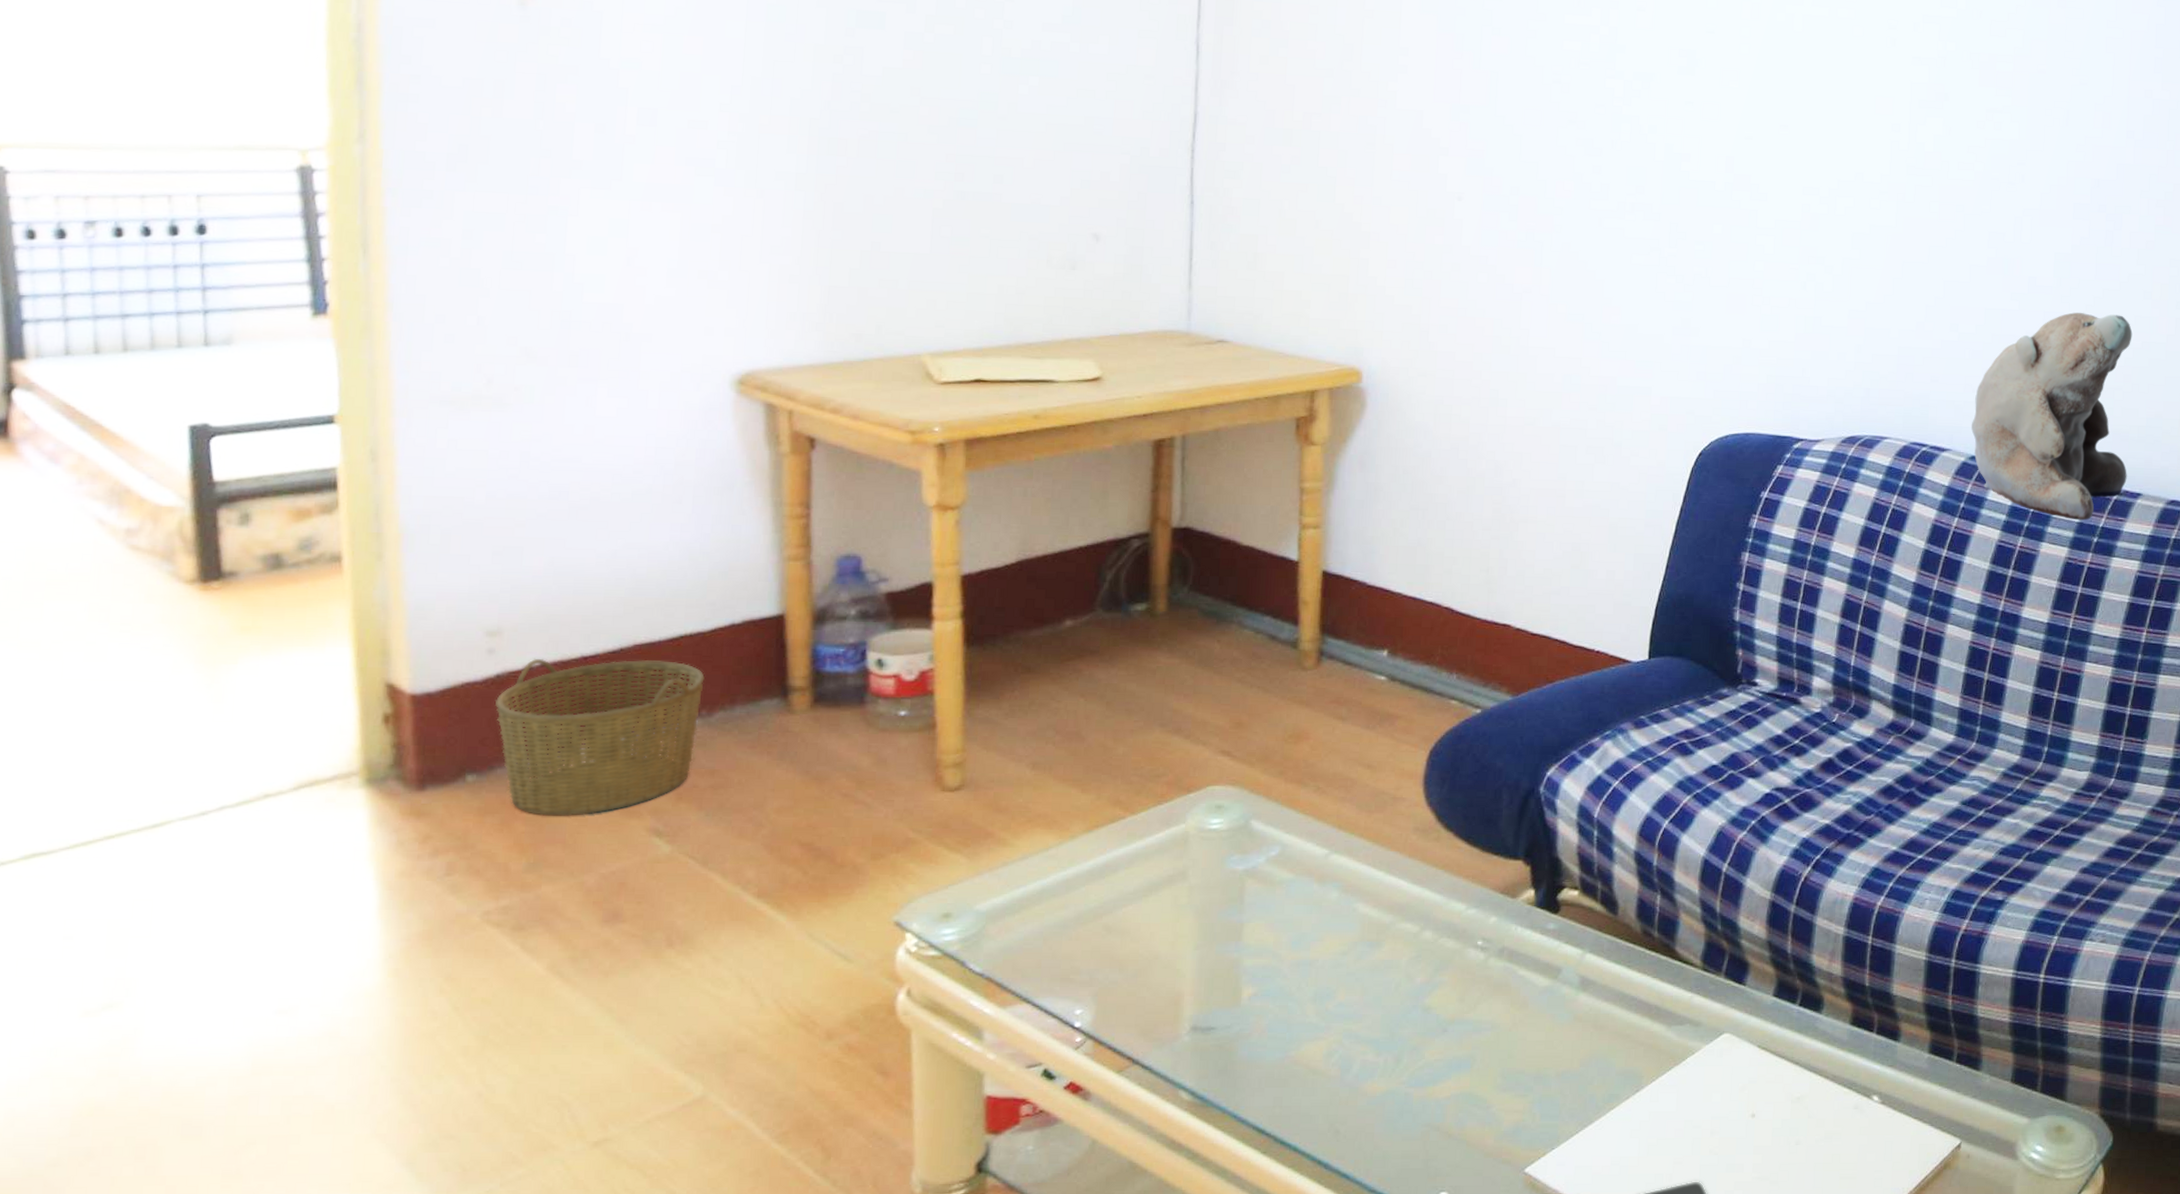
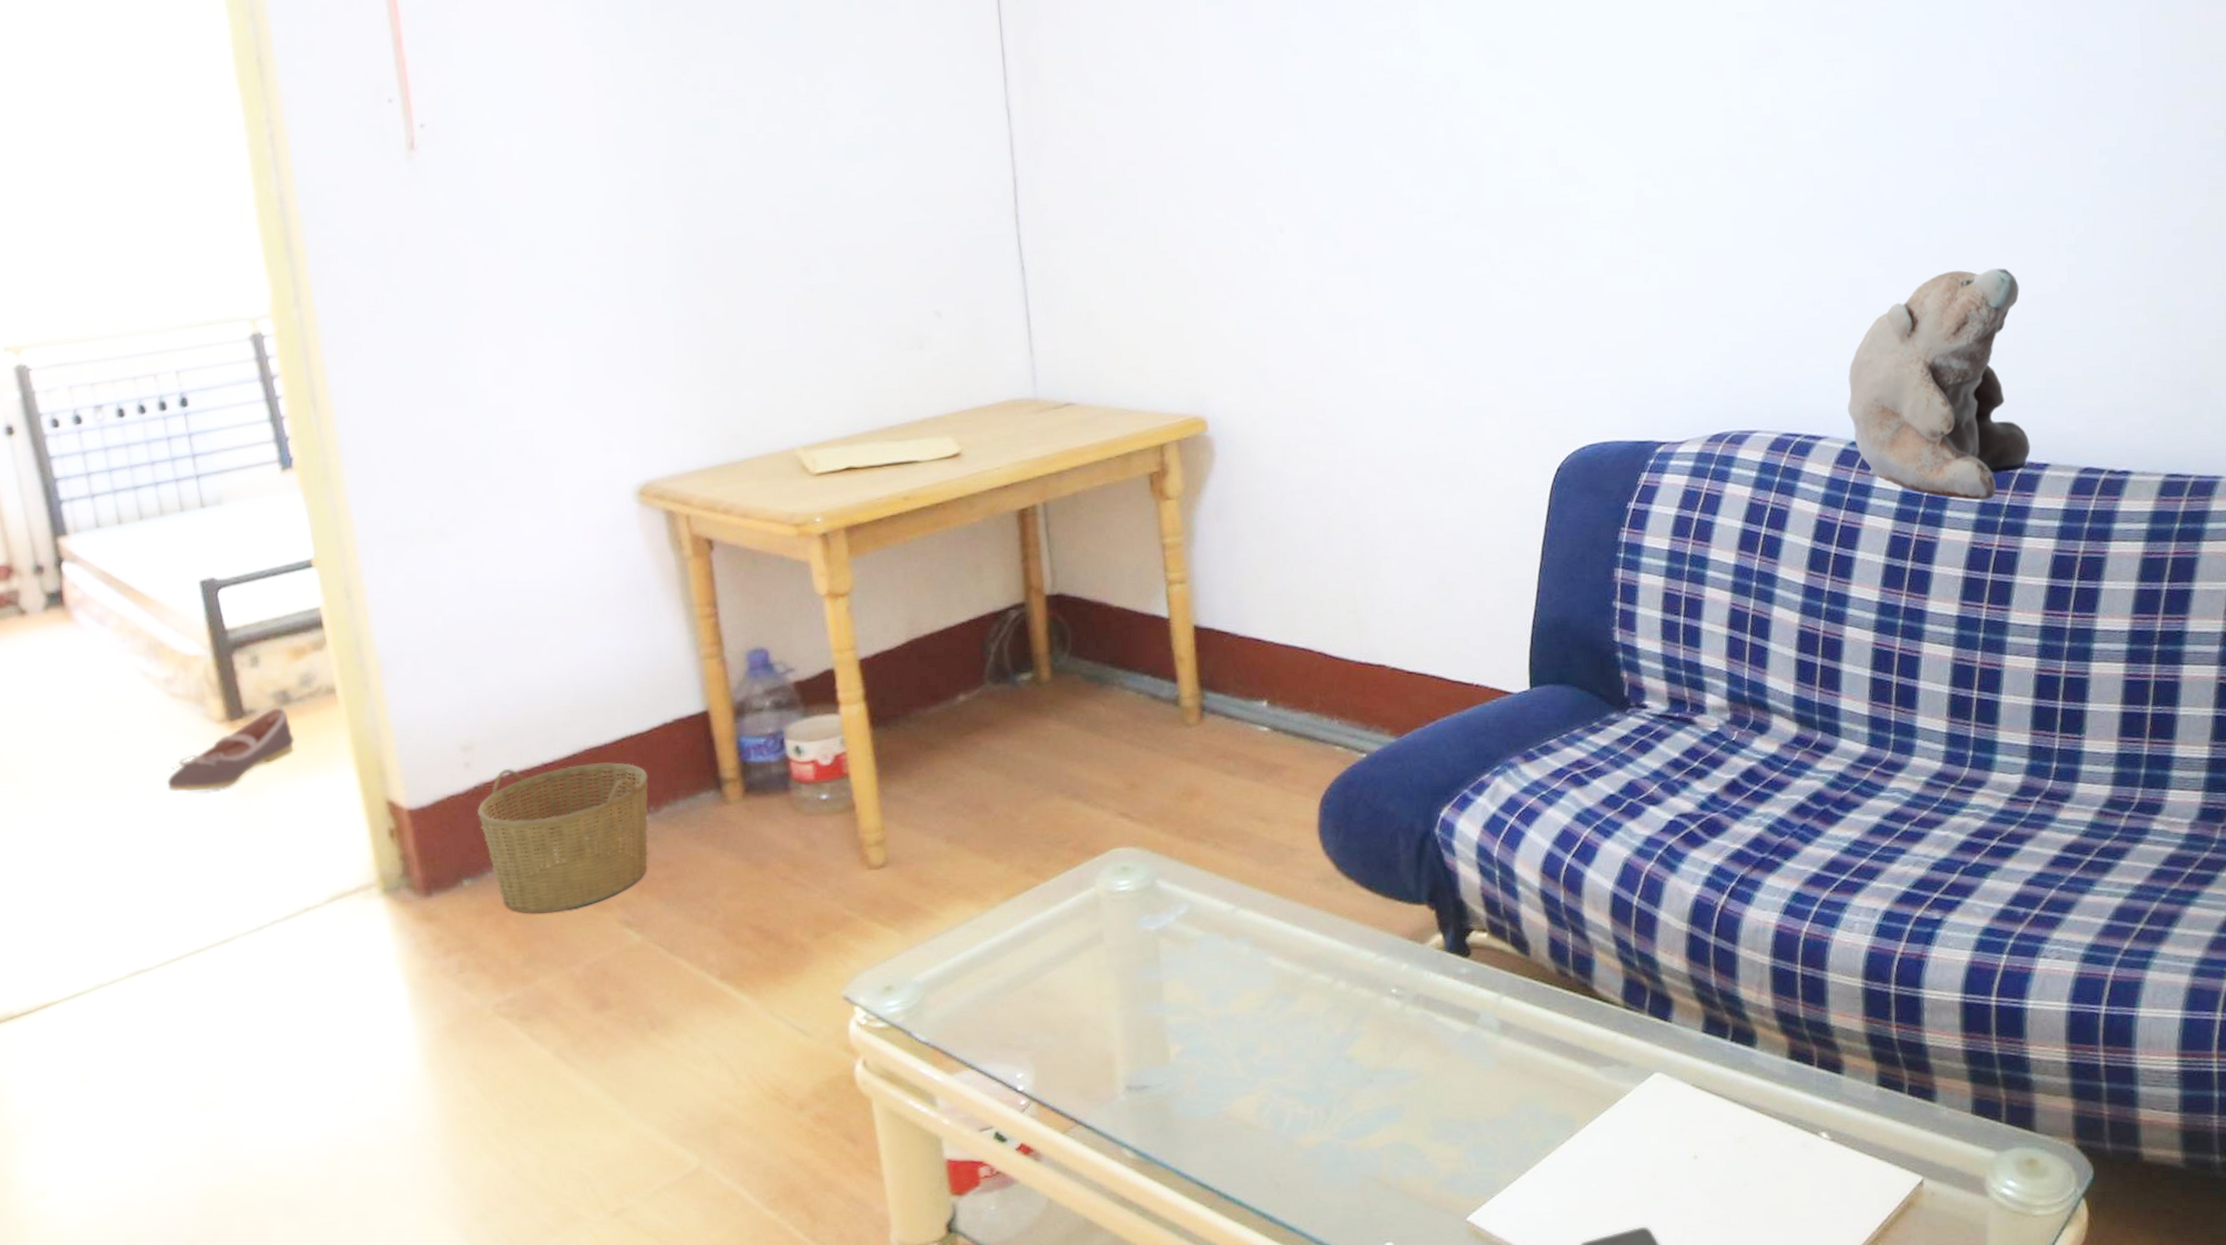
shoe: none [108,570,283,658] -> present [166,706,295,793]

